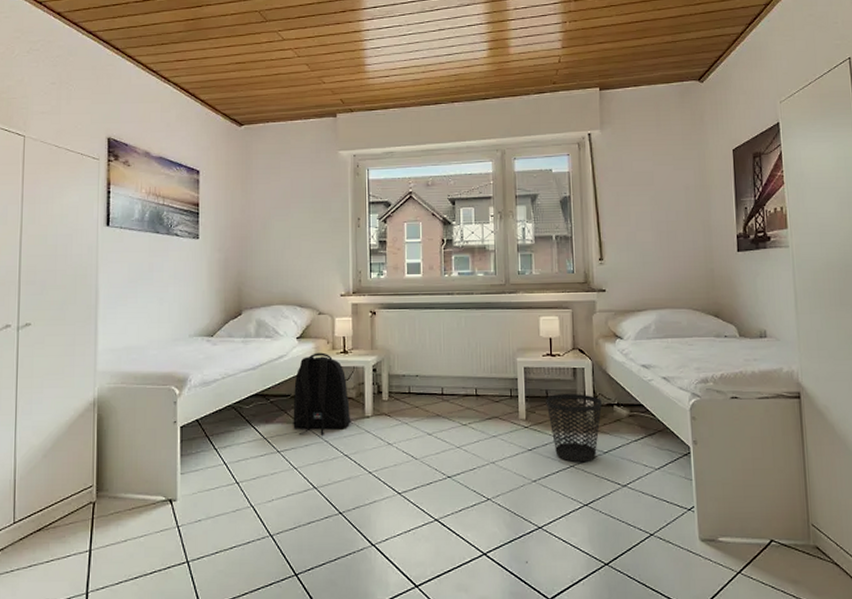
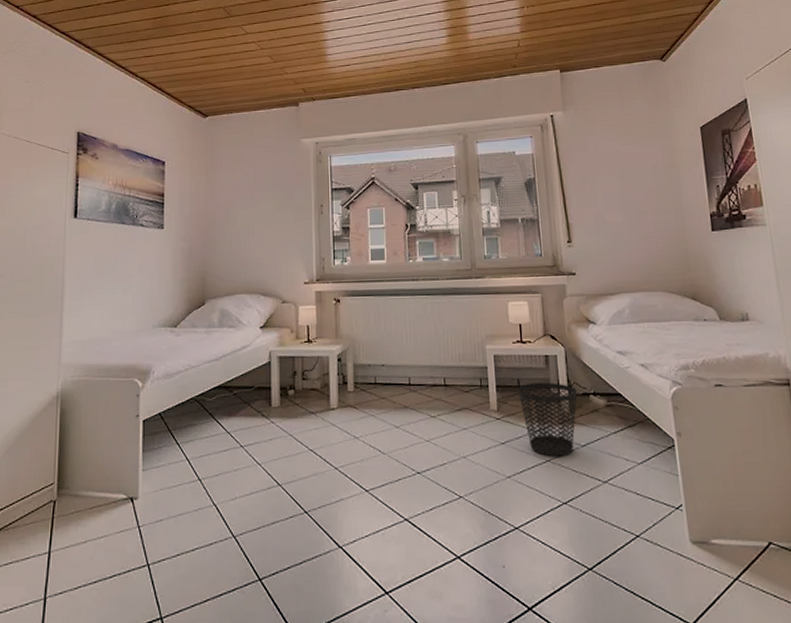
backpack: present [293,352,351,435] -> none [256,342,316,429]

